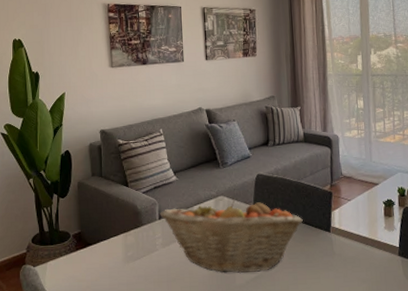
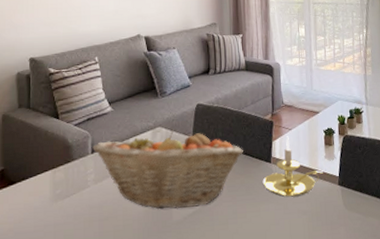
candle holder: none [322,207,383,266] -> present [262,136,323,197]

